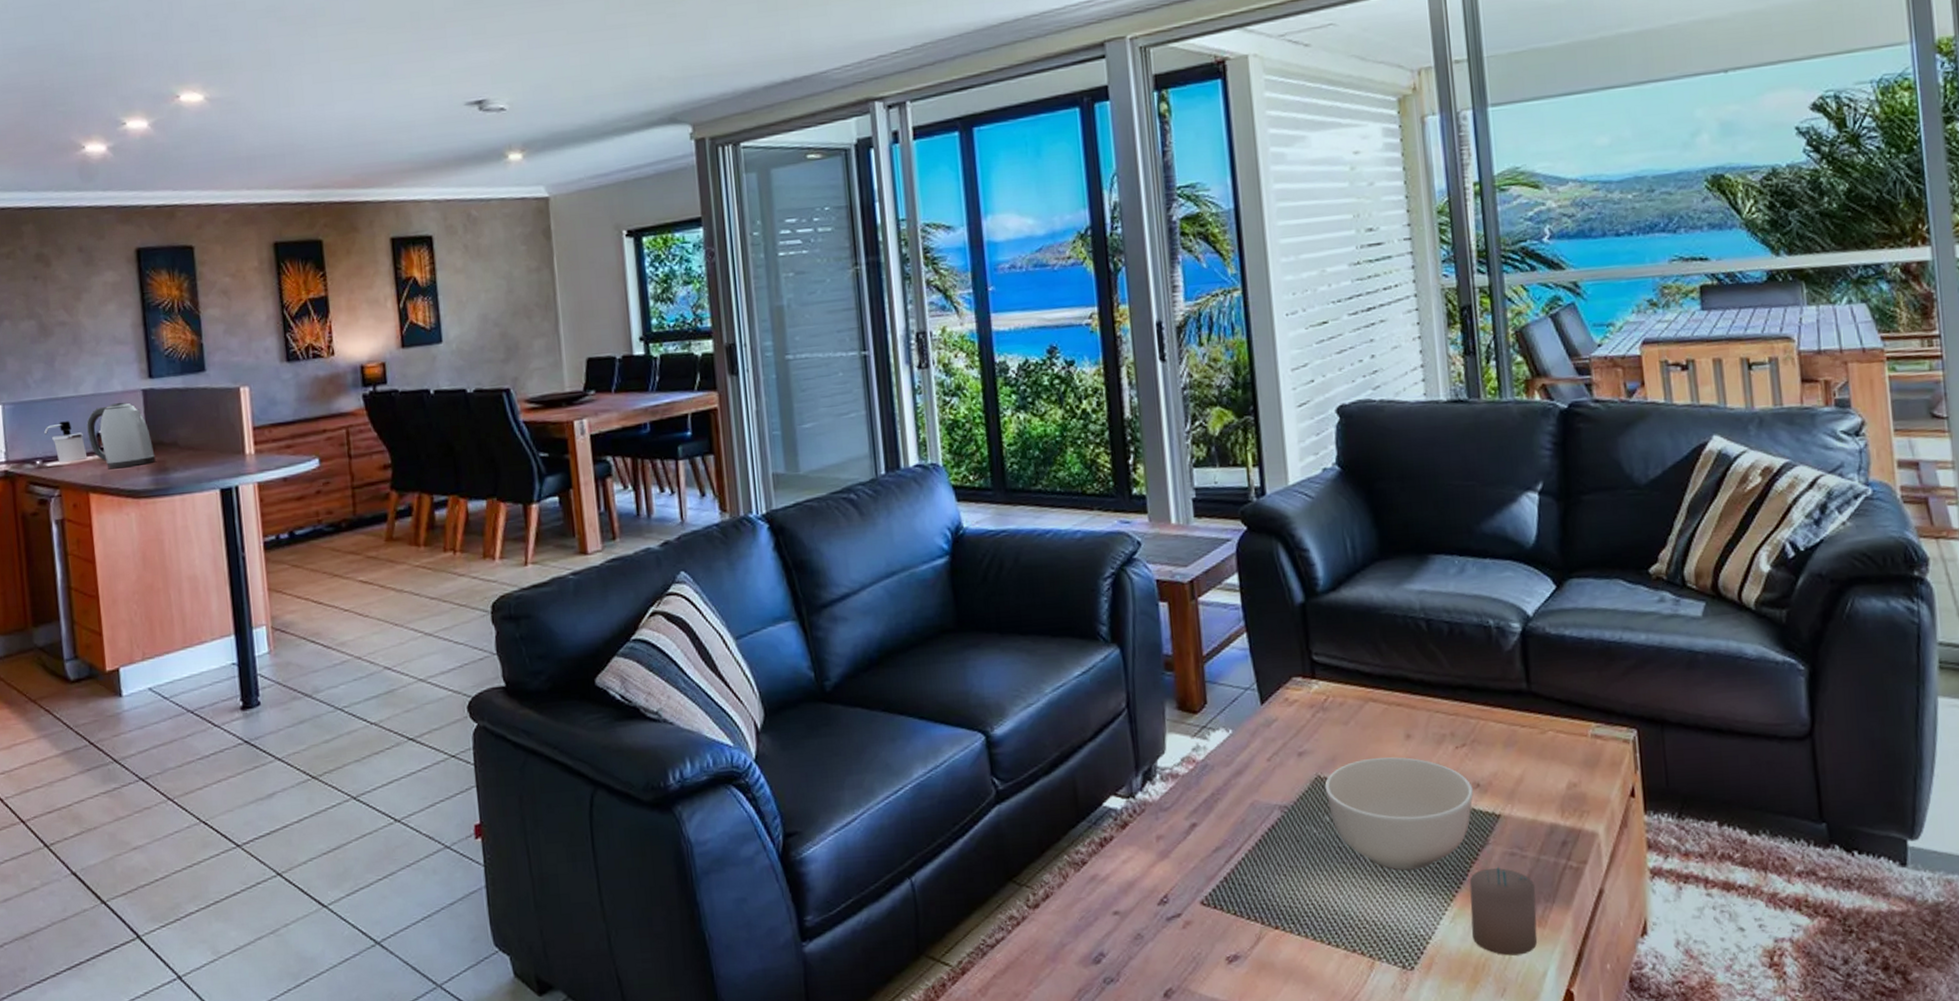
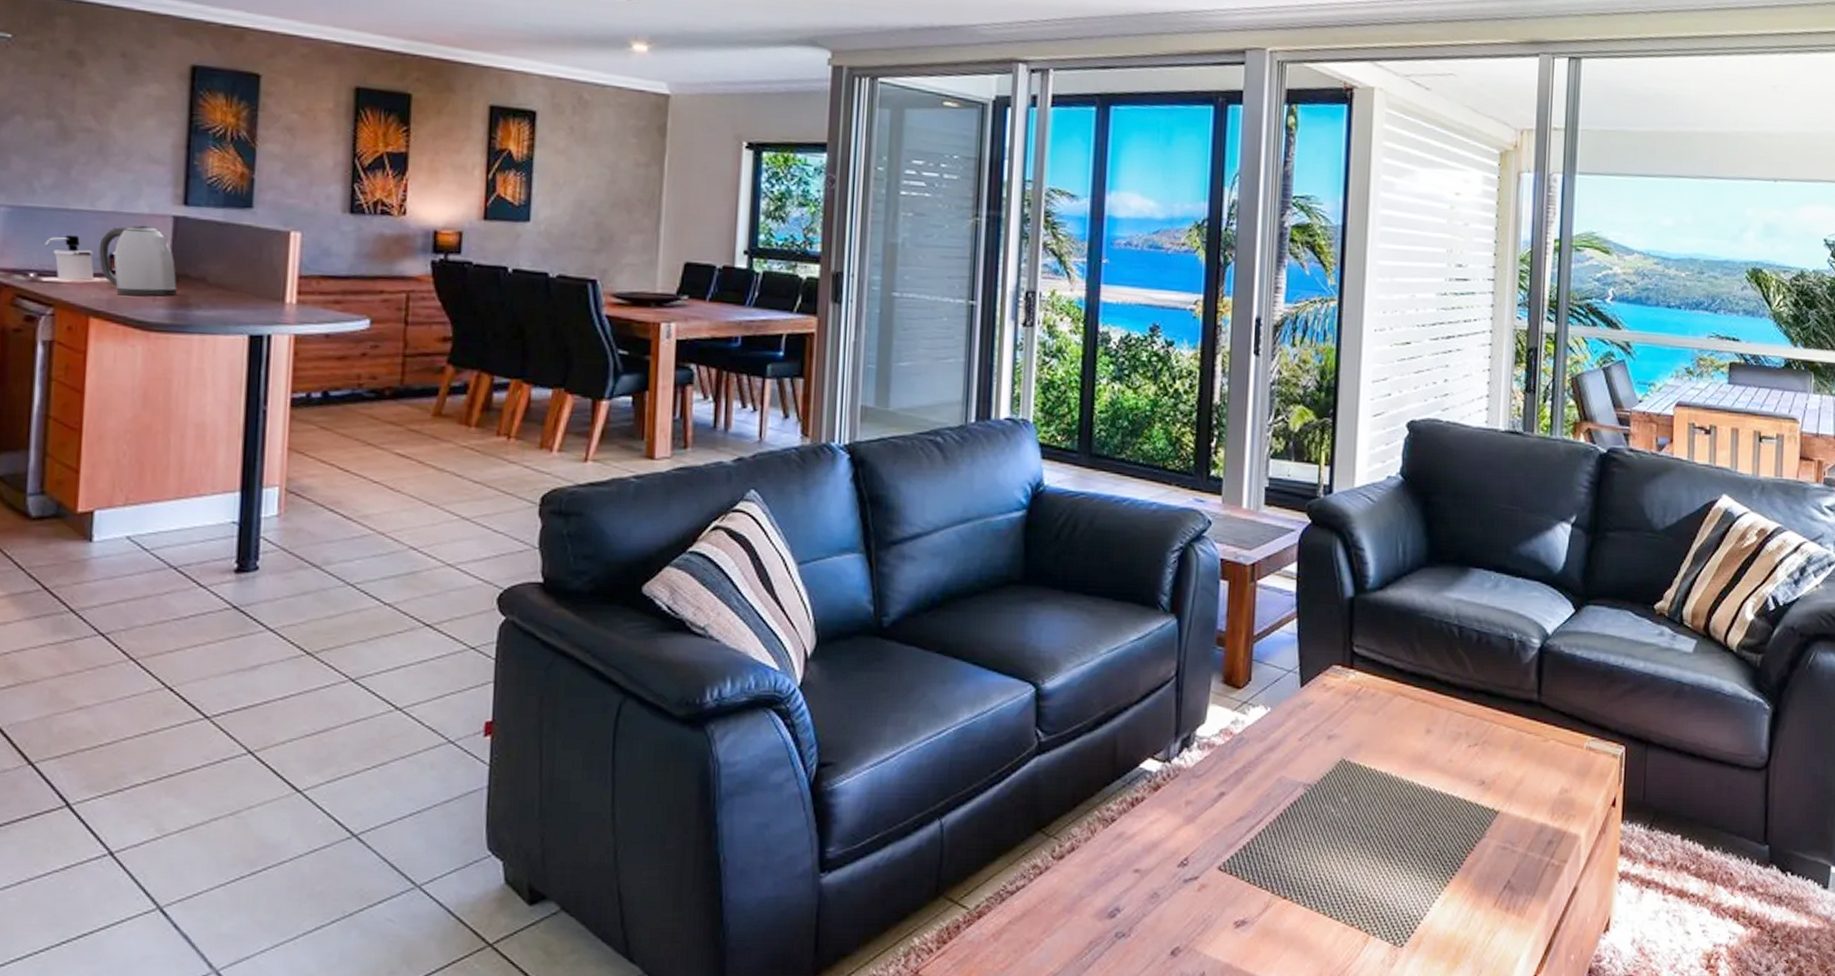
bowl: present [1324,757,1473,871] -> none [1347,747,1478,856]
candle: present [1469,867,1538,956] -> none [1458,859,1520,941]

